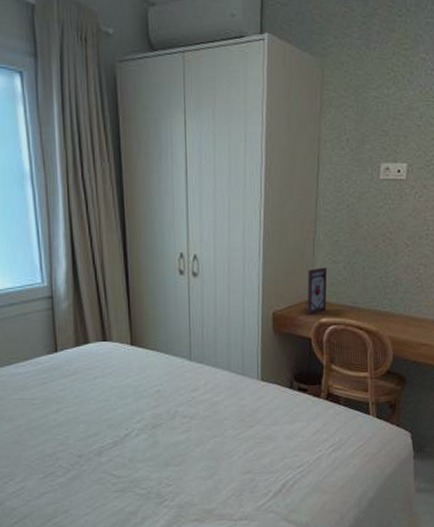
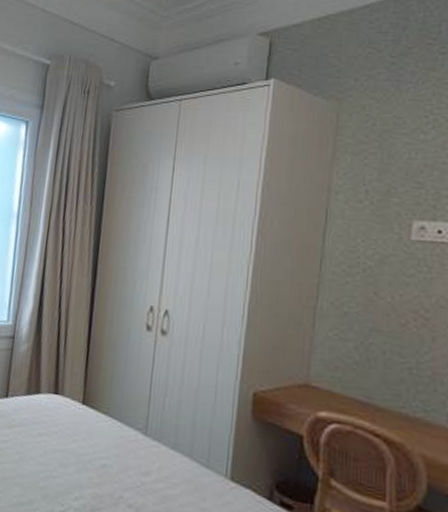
picture frame: present [304,267,328,314] -> none [296,344,332,404]

